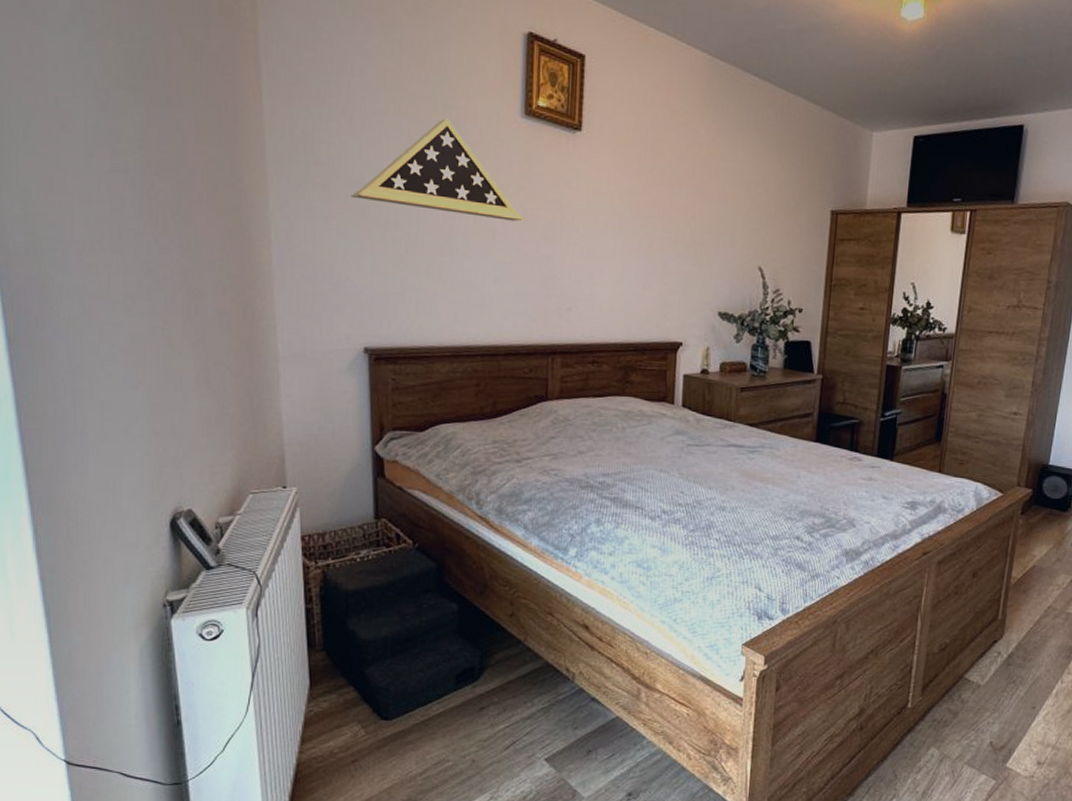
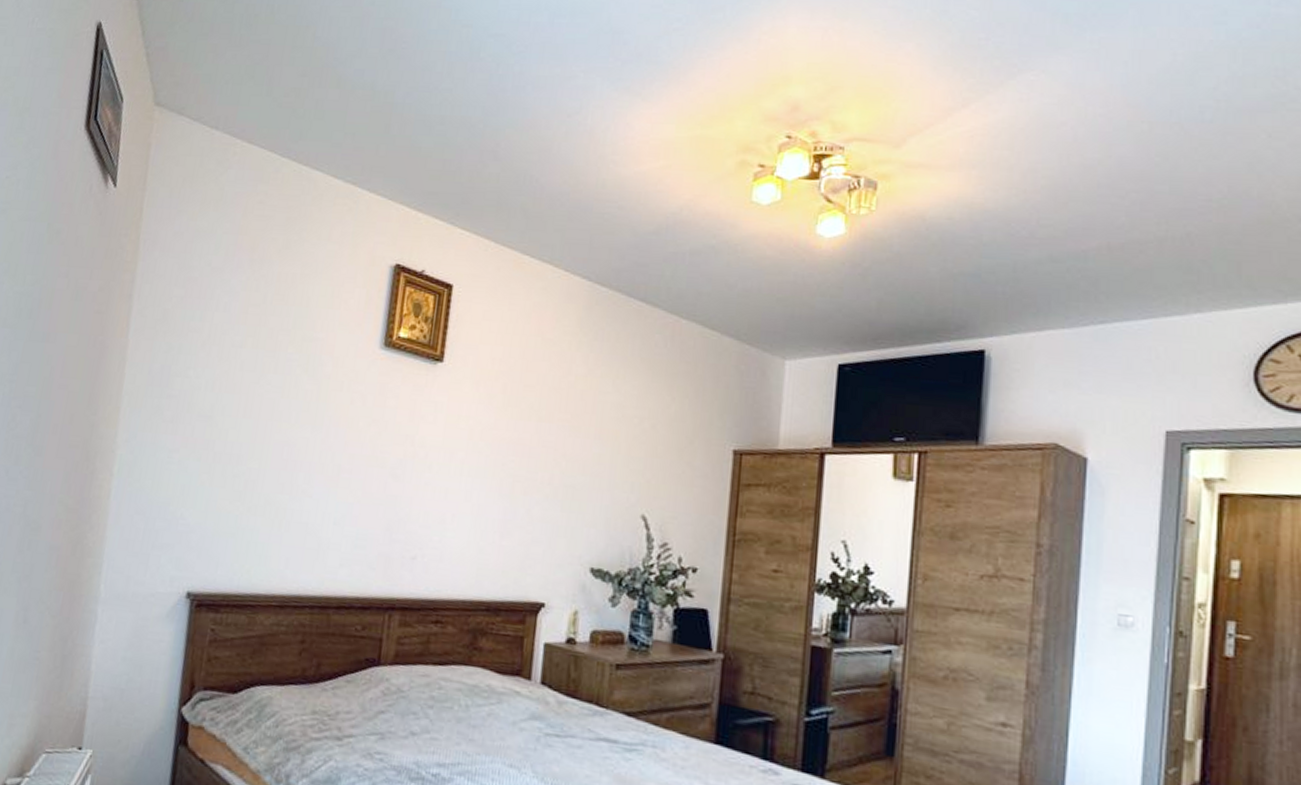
display case: present [351,118,524,221] -> none [197,351,373,458]

